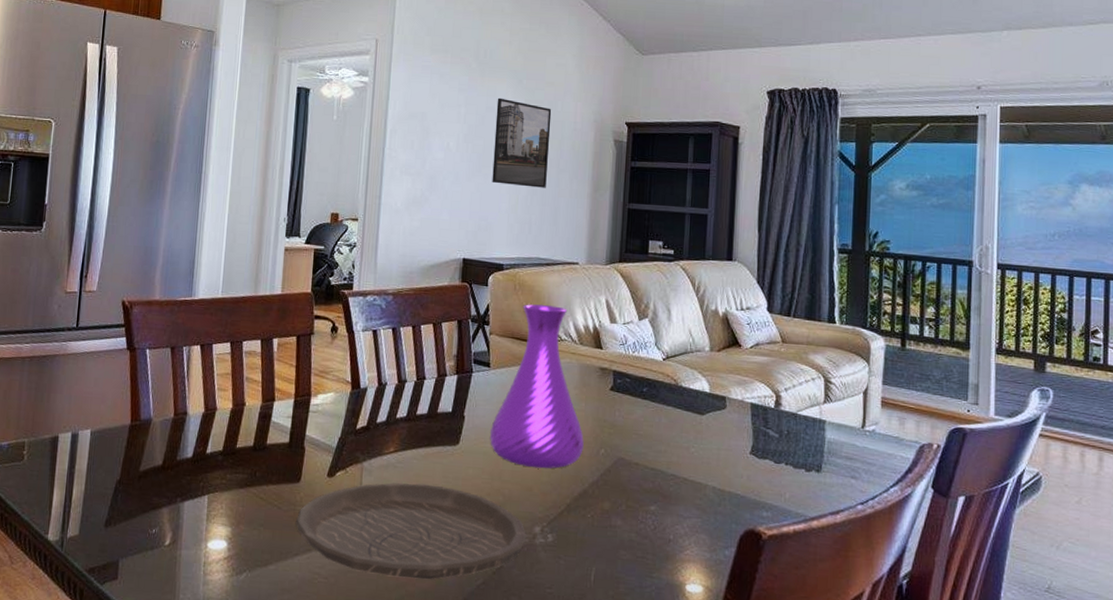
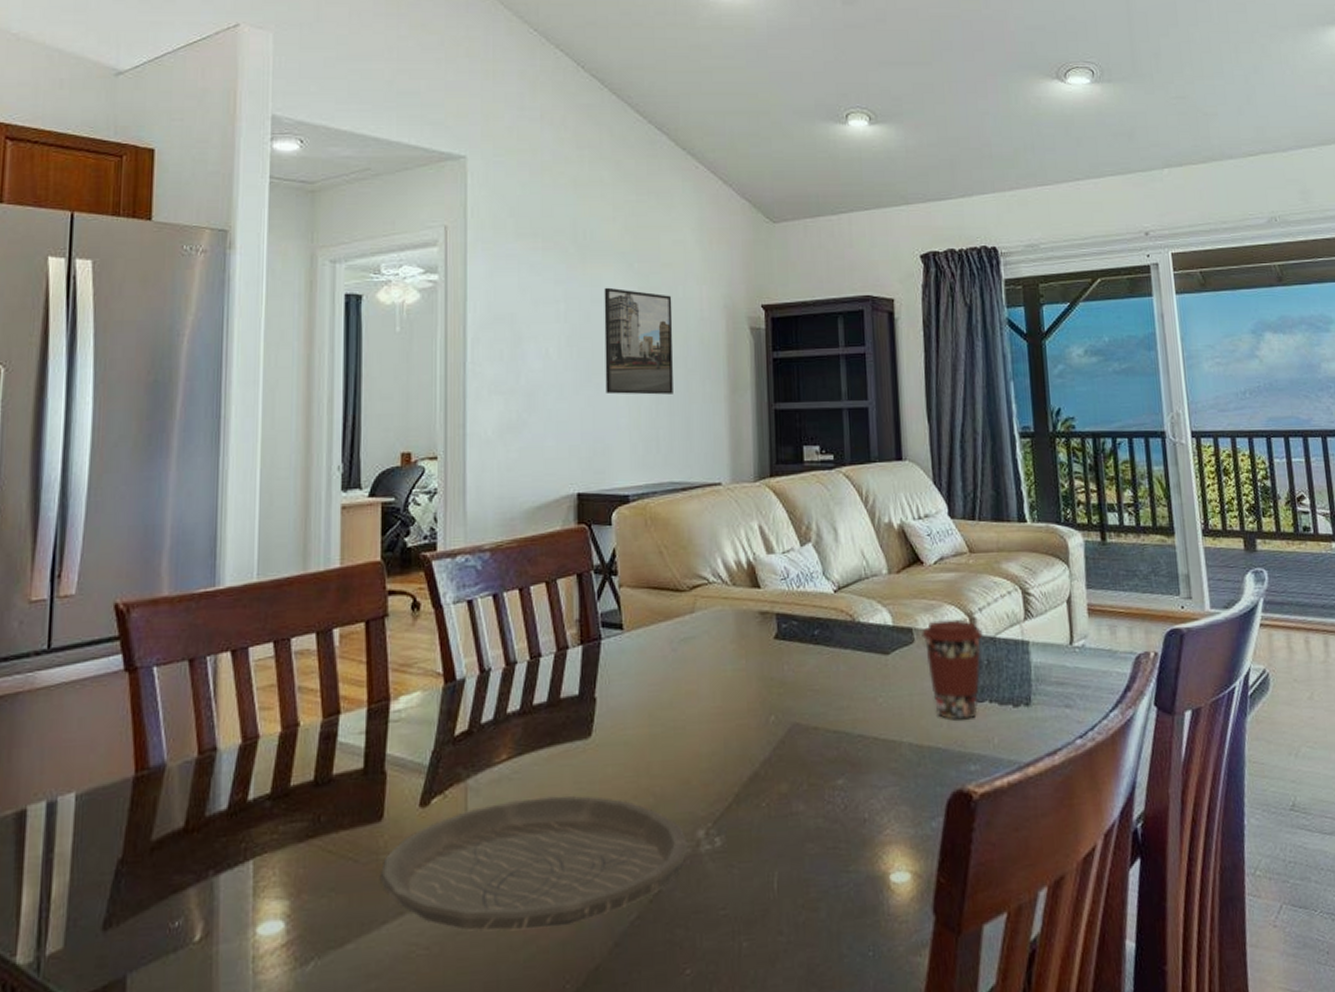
vase: present [489,304,584,469] -> none [629,540,749,754]
coffee cup: none [733,393,786,475] -> present [922,619,983,720]

